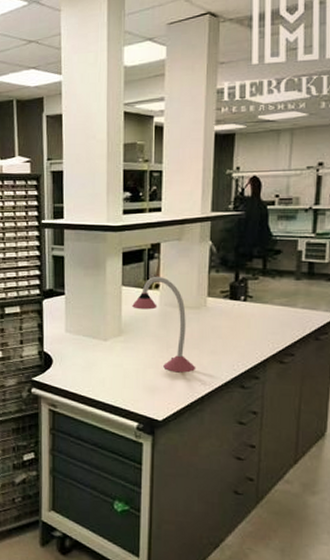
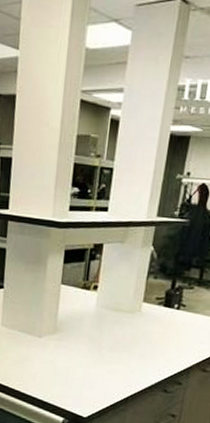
desk lamp: present [132,276,196,373] -> none [69,277,125,374]

